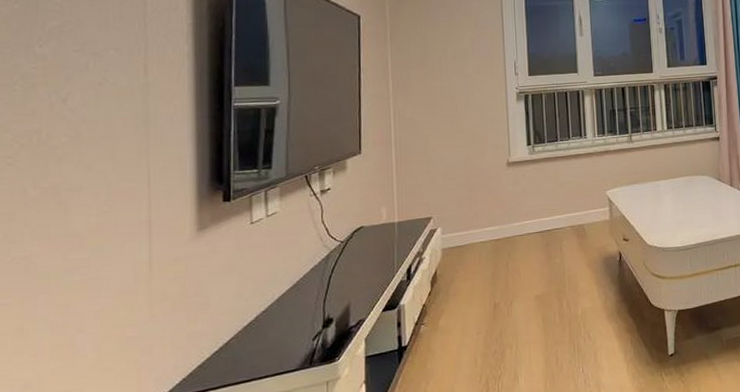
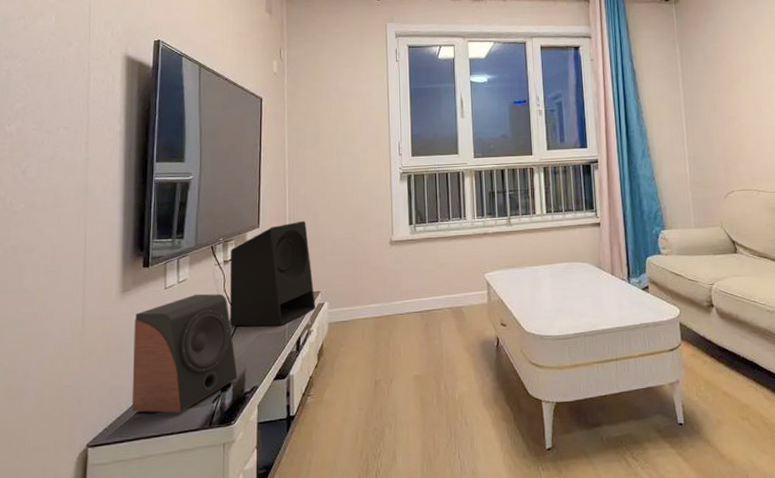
speaker: none [215,225,341,358] -> present [131,294,237,414]
speaker: none [328,144,427,259] -> present [229,220,315,327]

